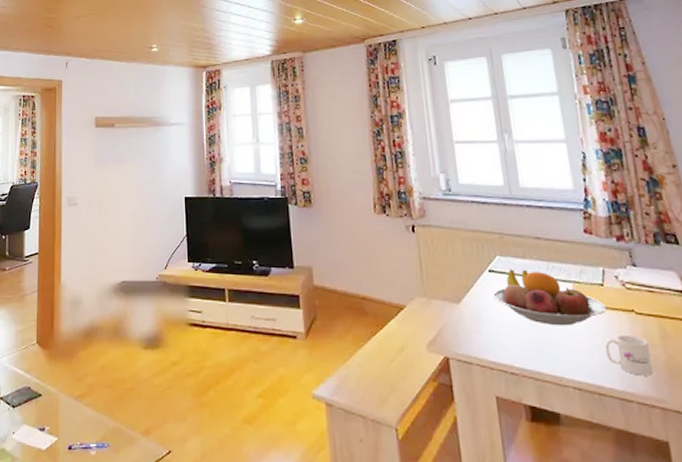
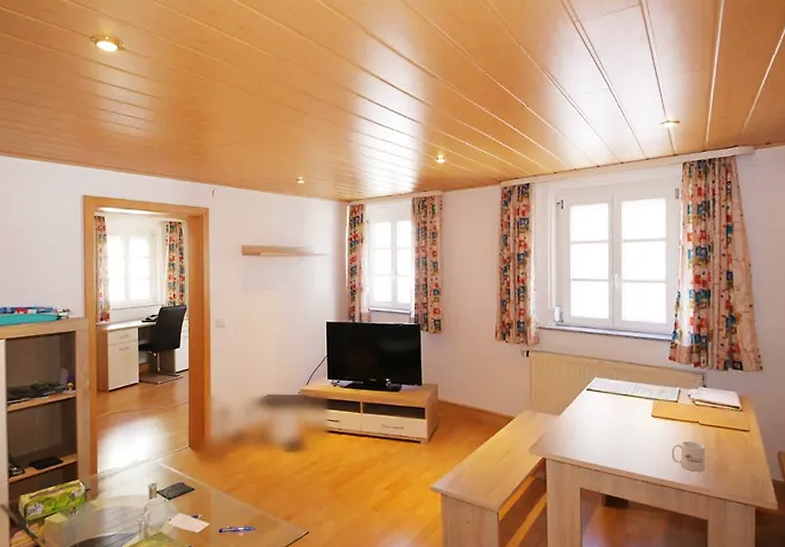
fruit bowl: present [493,269,607,326] -> none [588,388,677,434]

